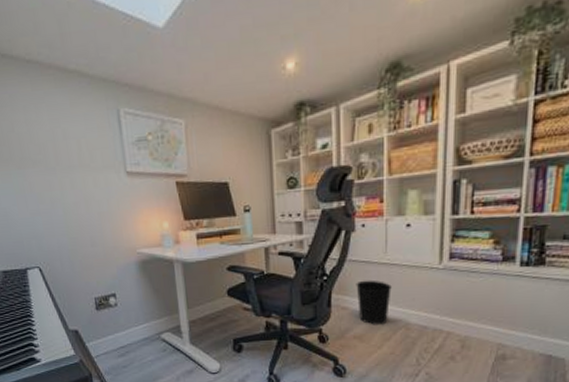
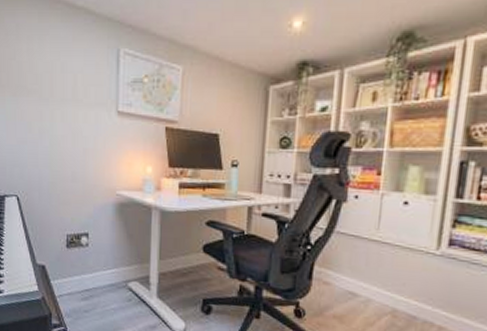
wastebasket: present [356,280,392,325] -> none [341,255,381,308]

